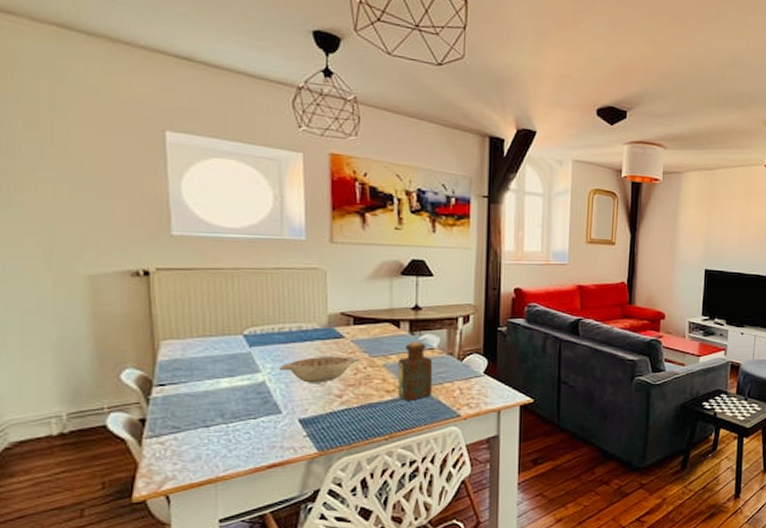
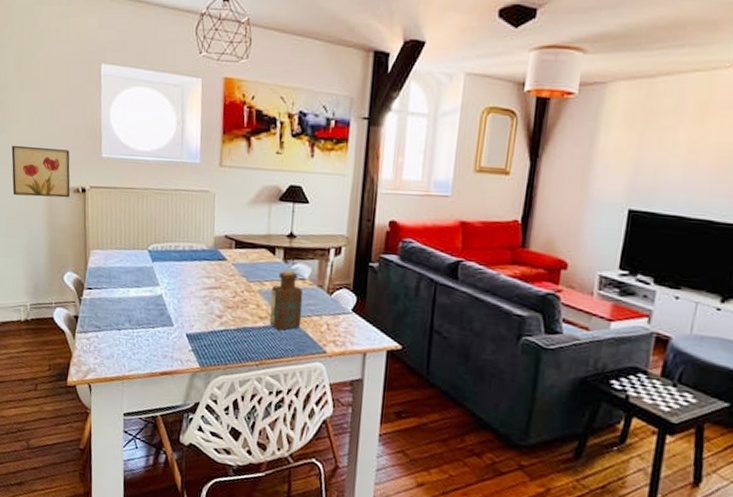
wall art: none [26,221,125,284] -> present [11,145,70,198]
decorative bowl: present [279,356,361,383] -> none [173,276,239,302]

